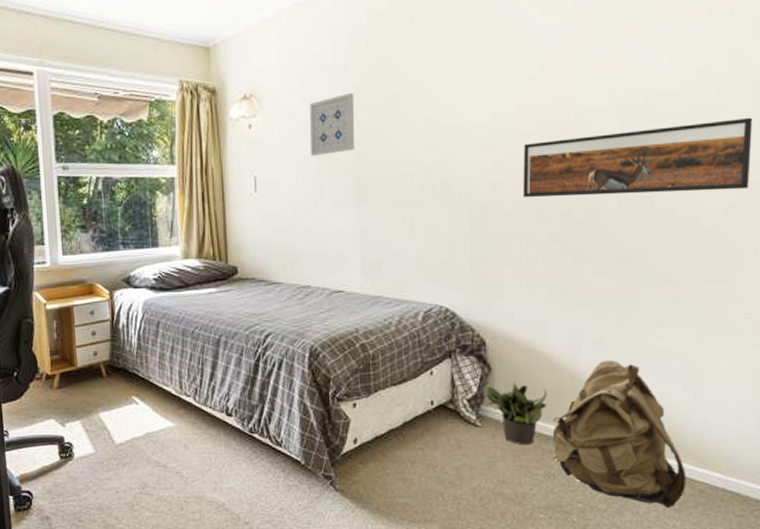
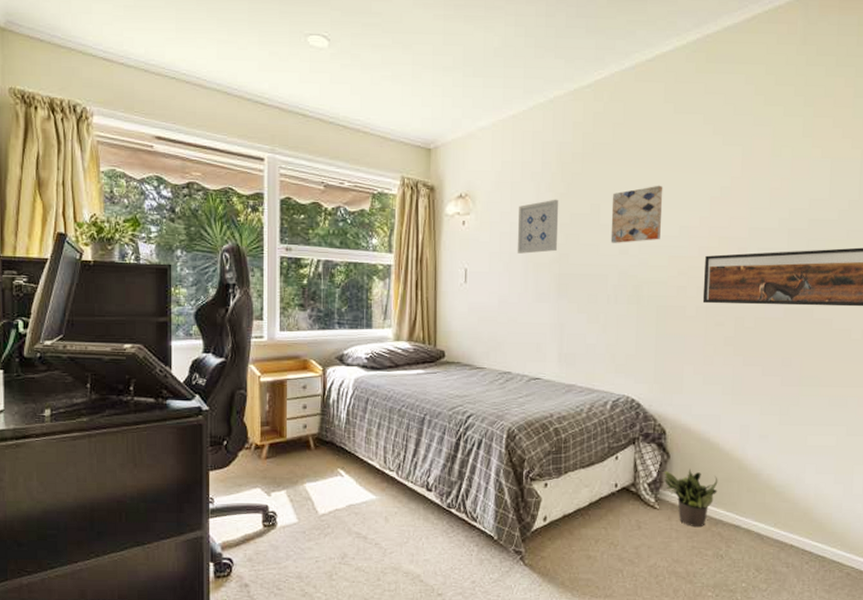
wall art: none [414,67,473,137] -> present [610,185,663,243]
backpack: present [552,359,687,508] -> none [721,452,836,589]

